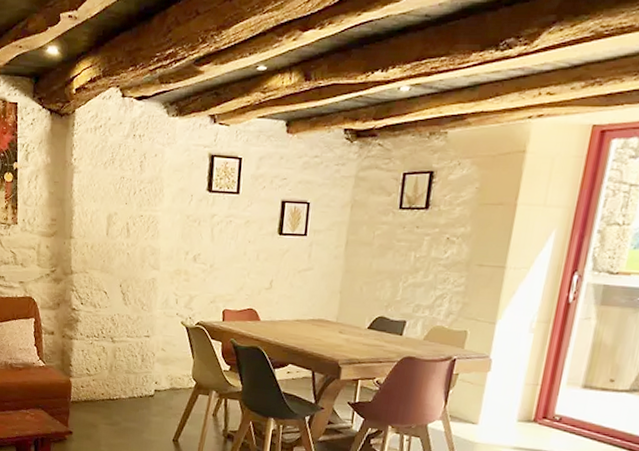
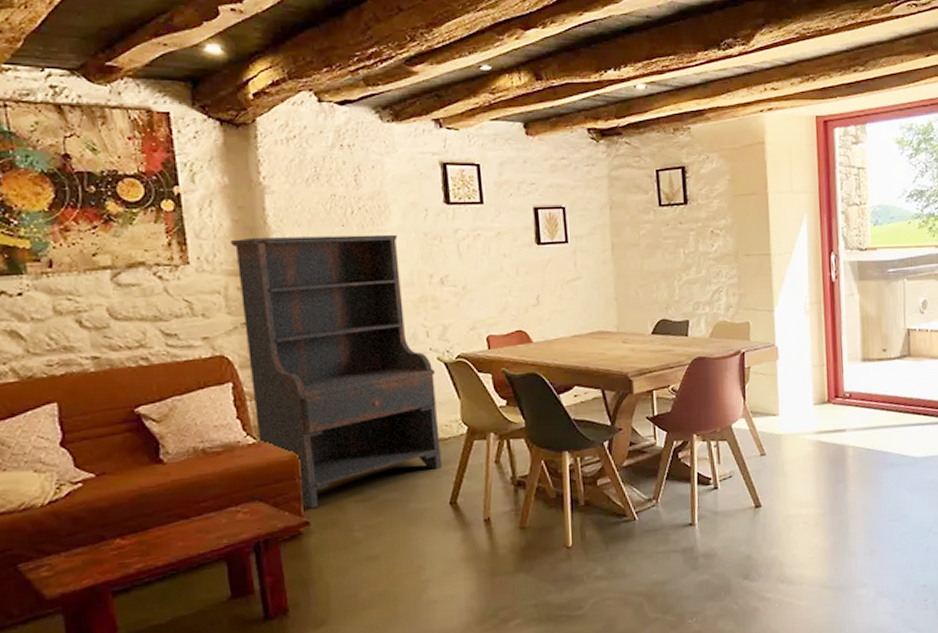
bookshelf: none [45,207,178,422] -> present [229,234,441,508]

